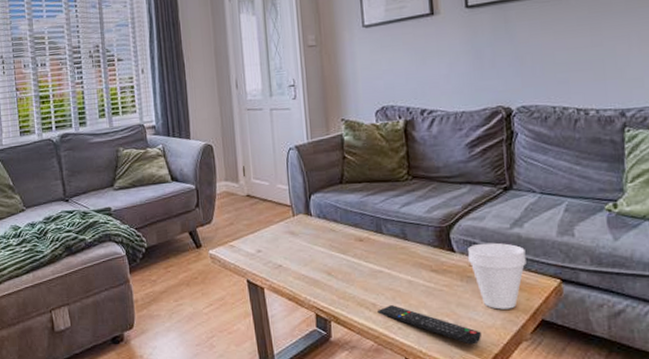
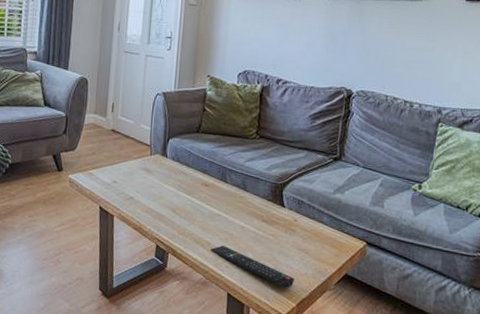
cup: present [468,242,526,310] -> none [295,202,342,262]

